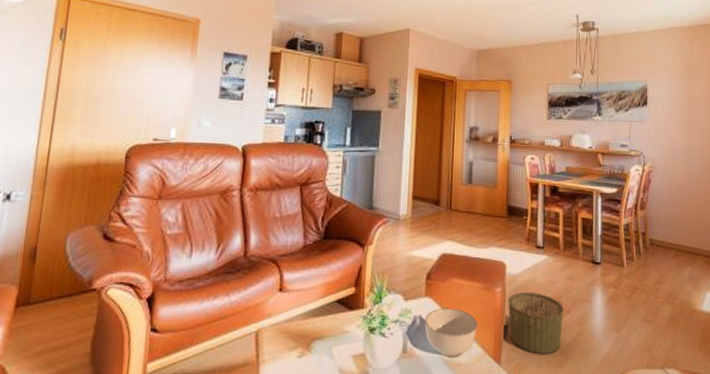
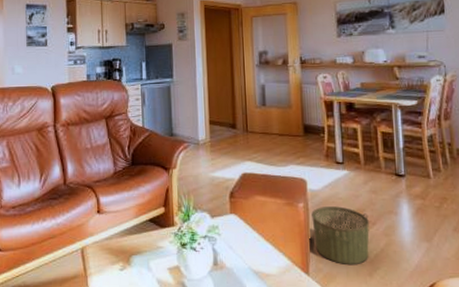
bowl: present [424,308,477,357] -> none [232,223,283,268]

